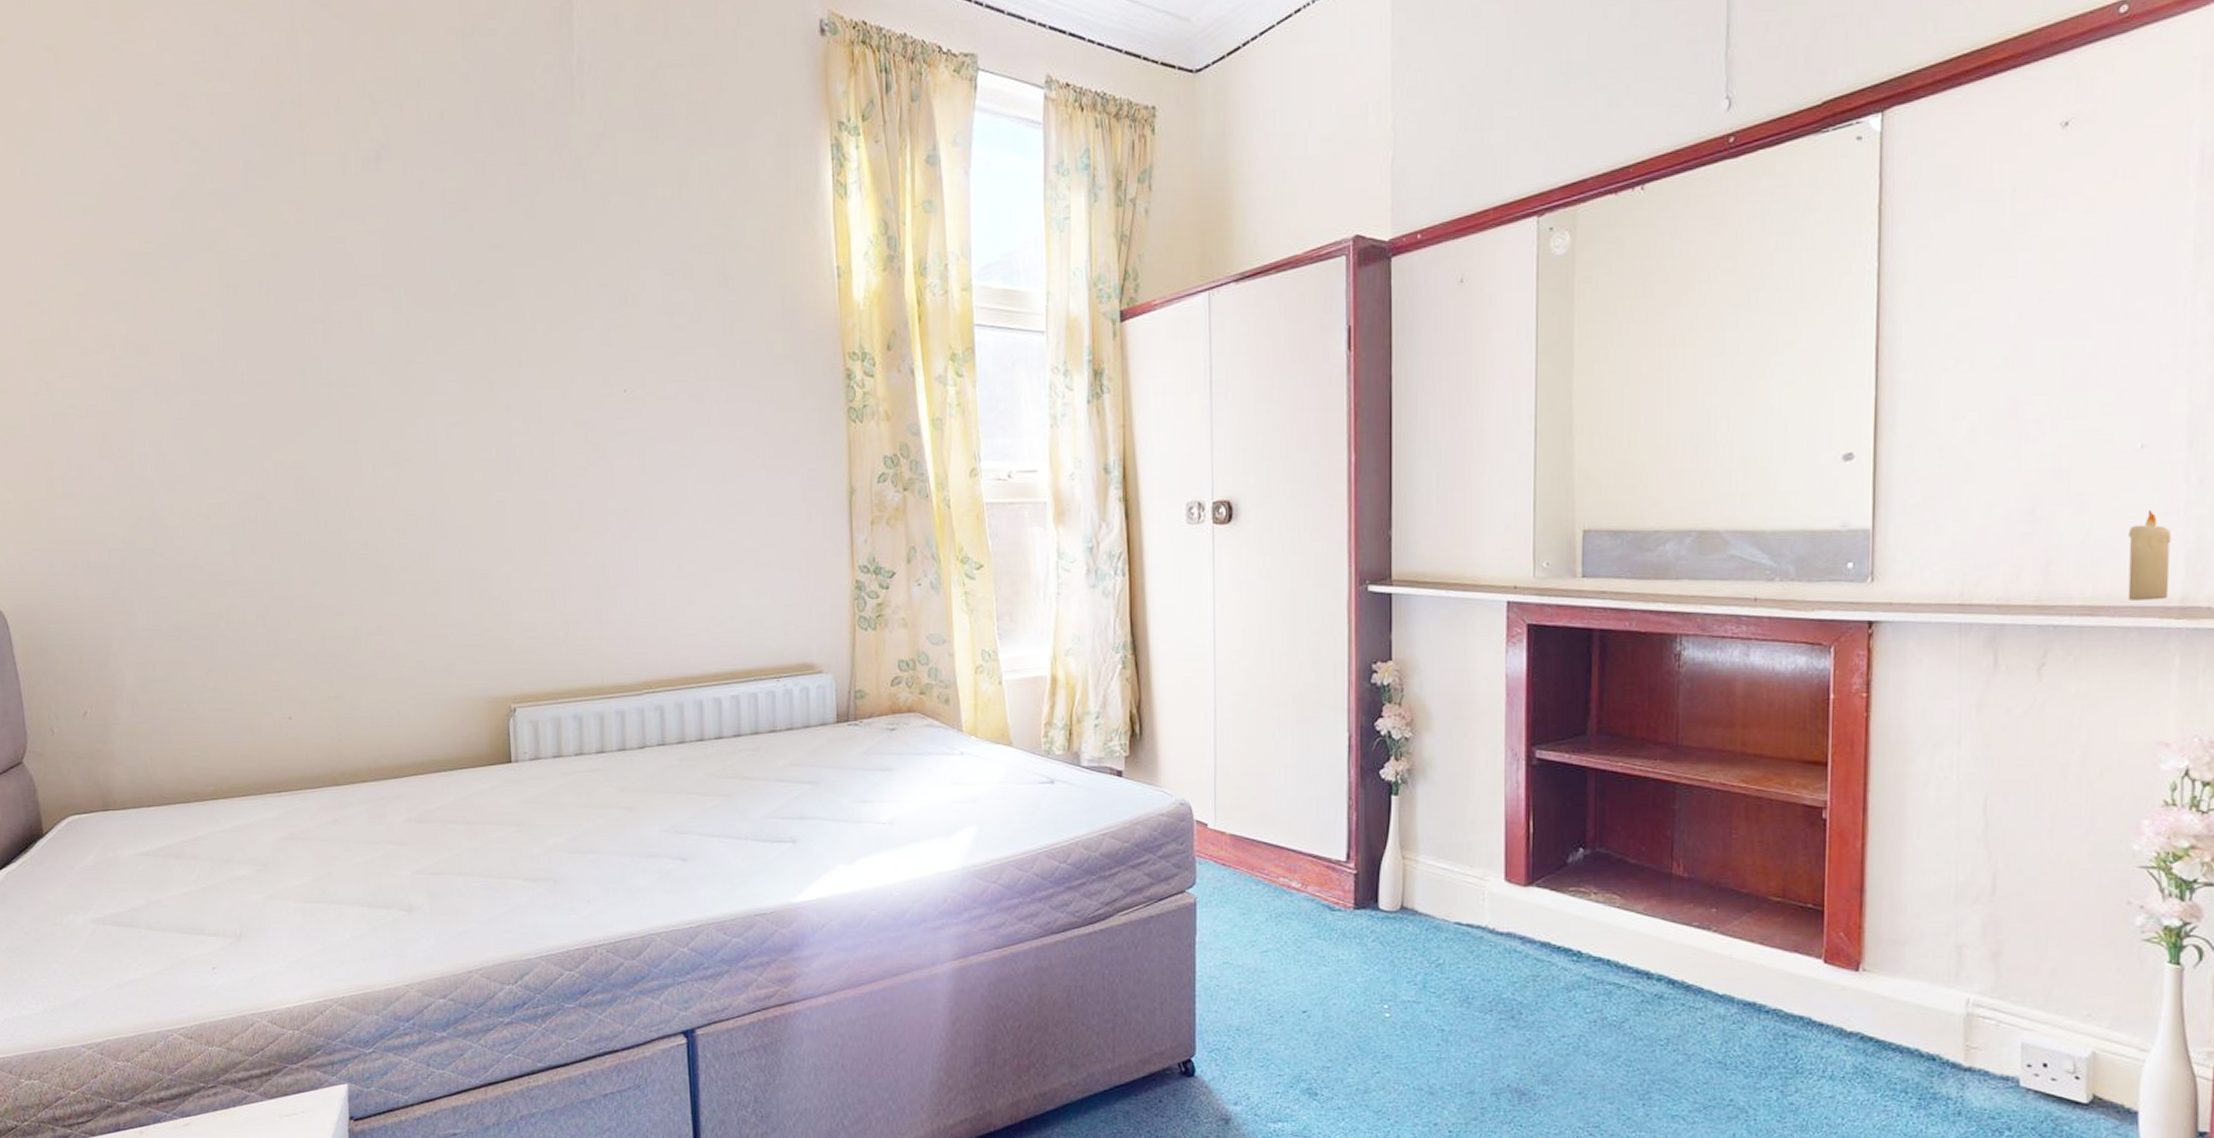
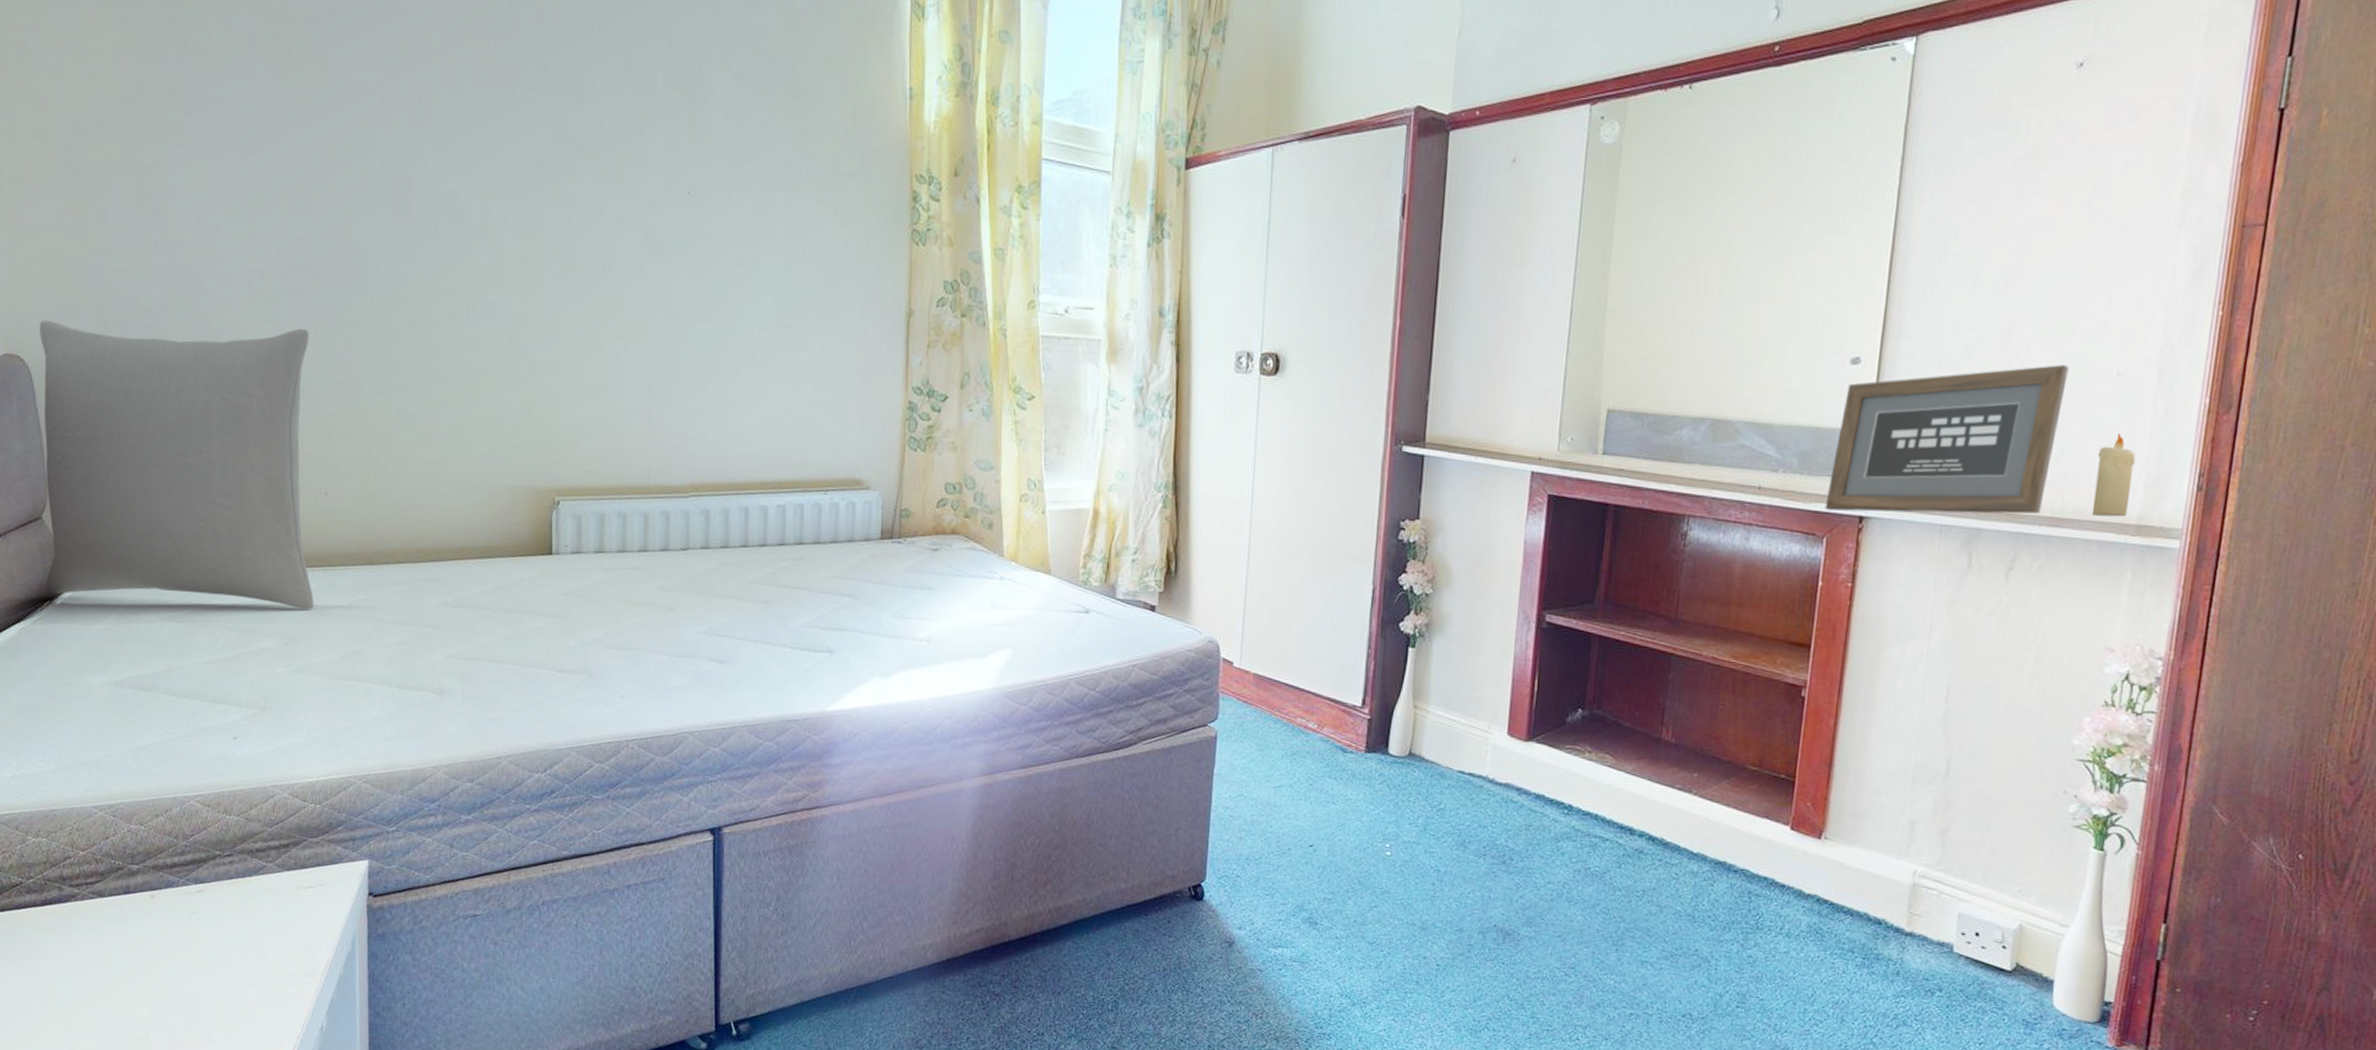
pillow: none [13,557,284,837] -> present [39,320,314,610]
picture frame: none [1829,441,2086,618] -> present [1824,364,2069,514]

